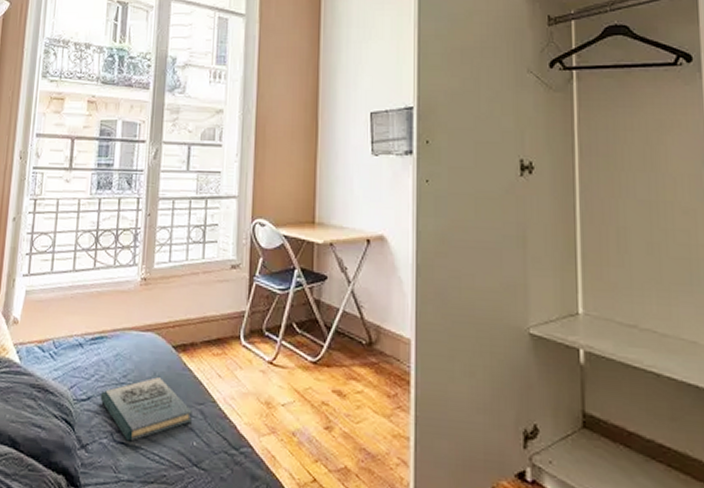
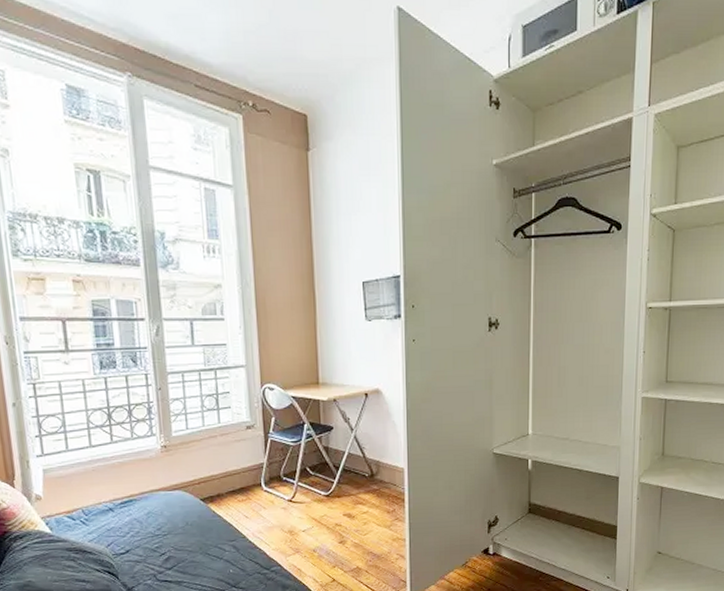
book: present [100,377,192,442] -> none [138,526,226,579]

